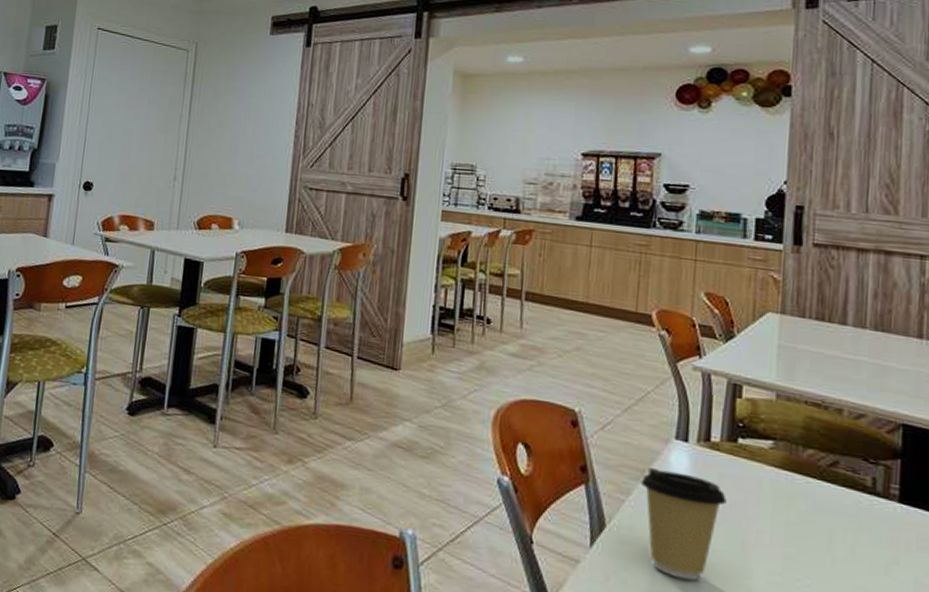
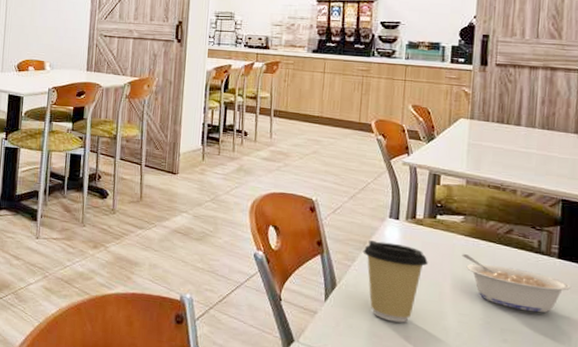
legume: none [771,491,918,575] -> present [462,254,572,313]

